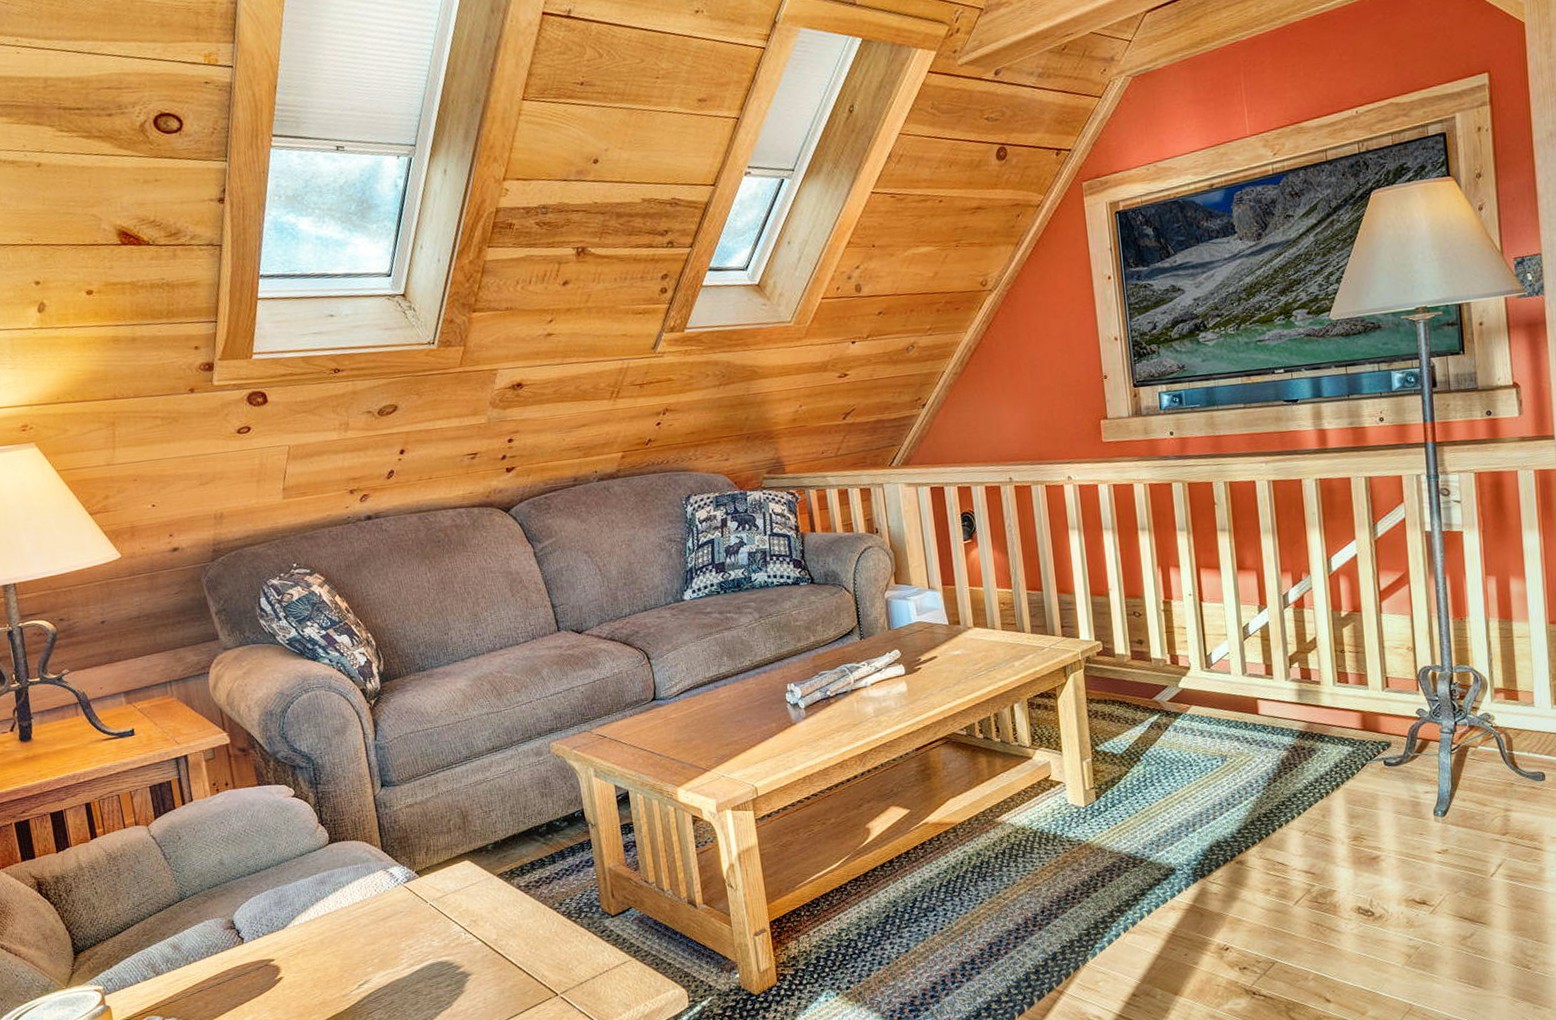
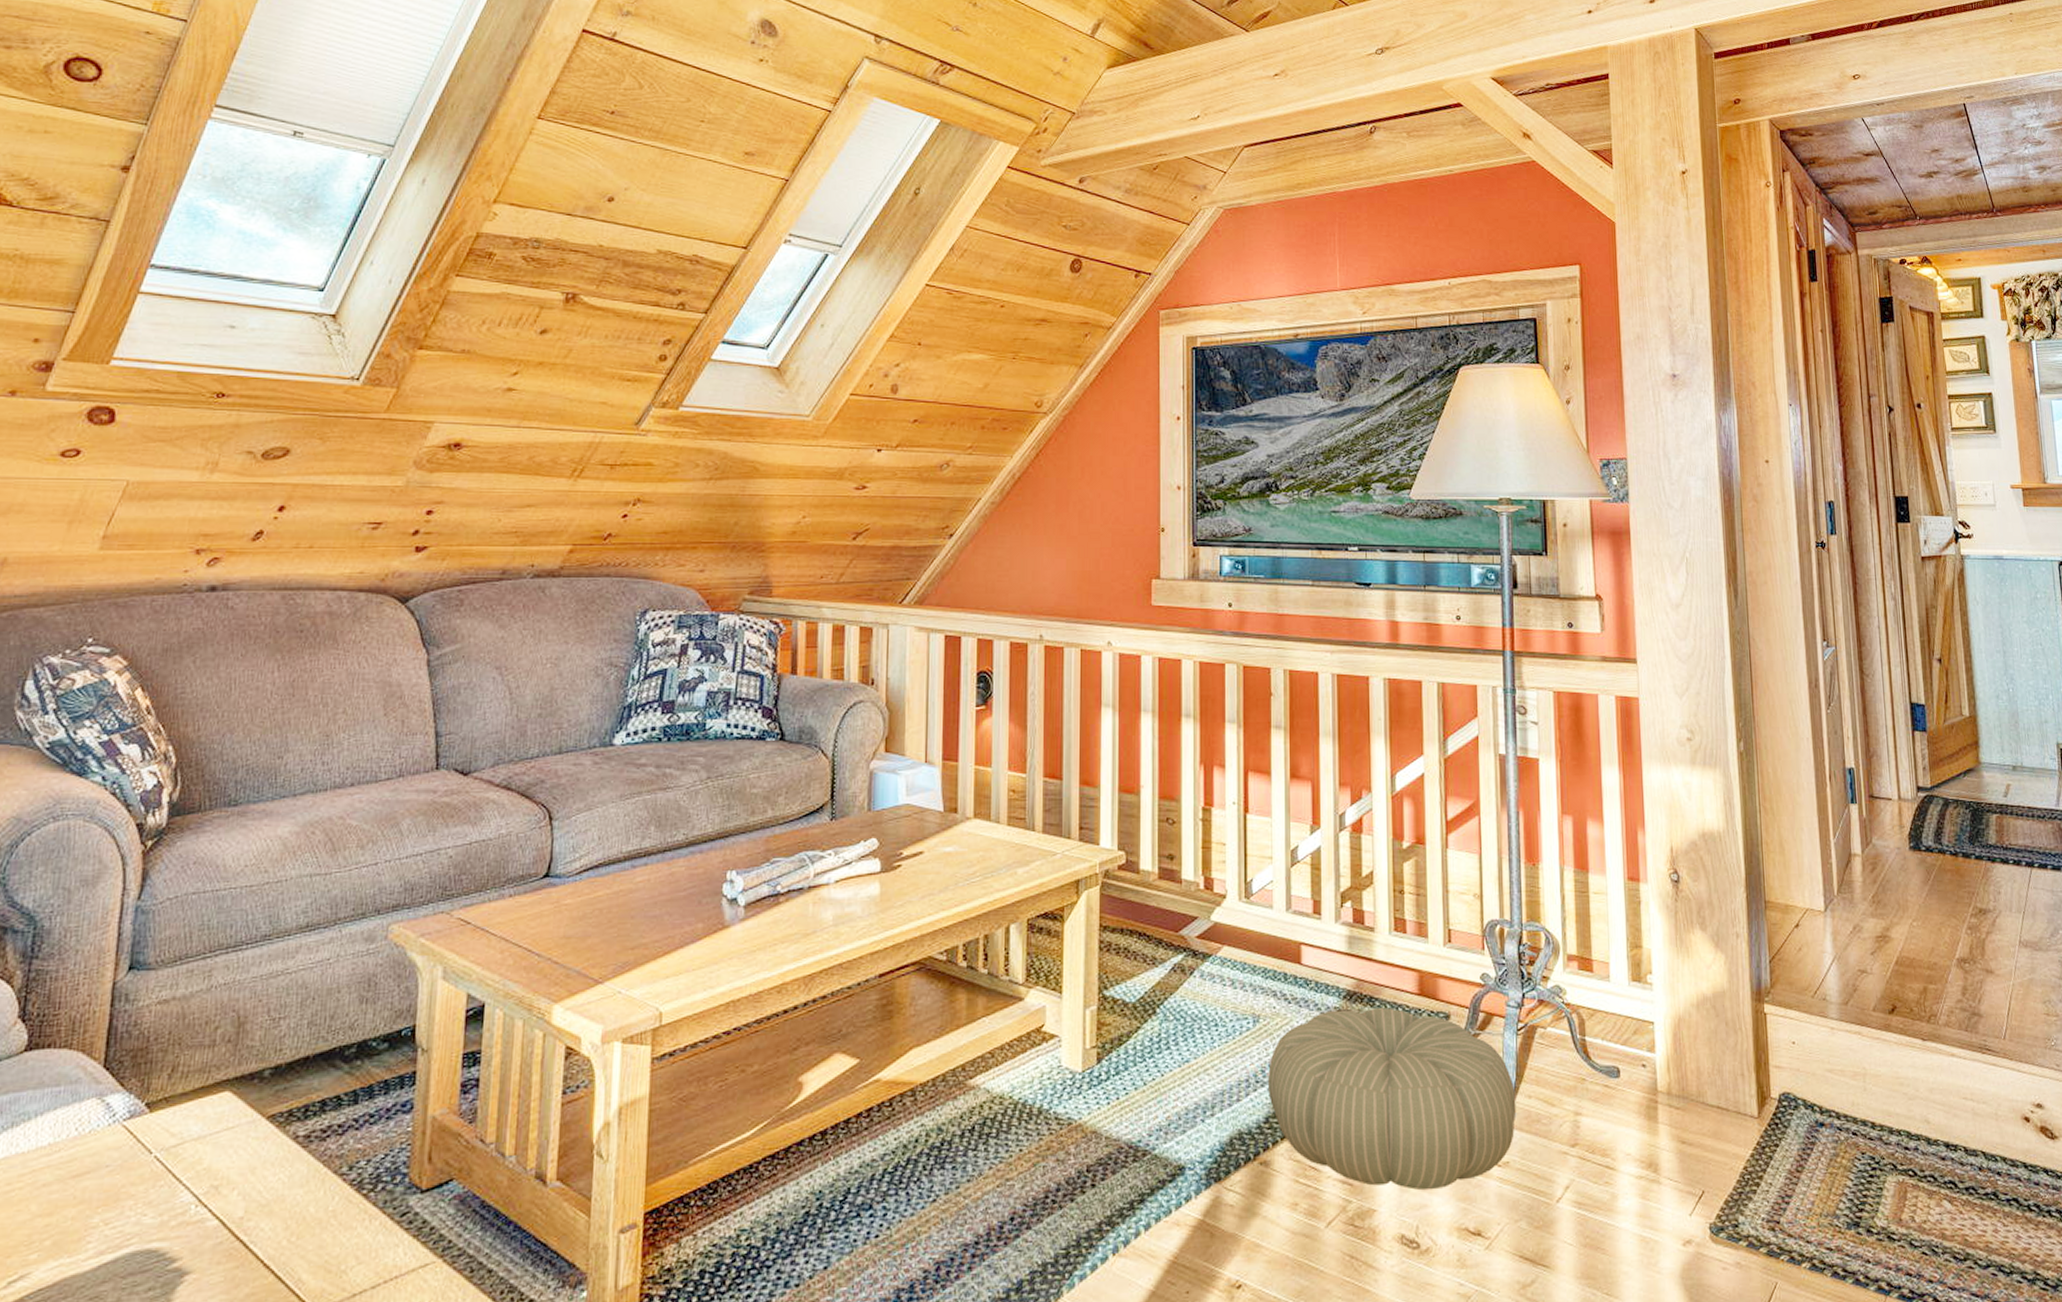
pouf: none [1237,741,1453,874] -> present [1268,1008,1517,1190]

